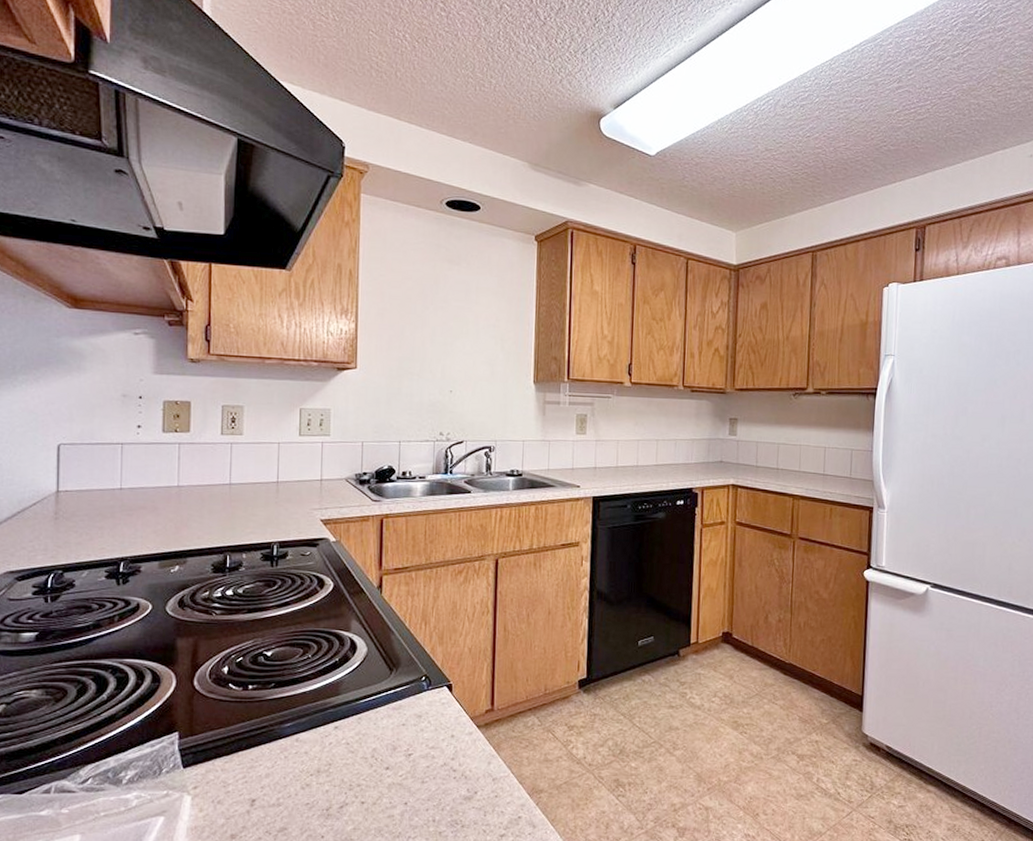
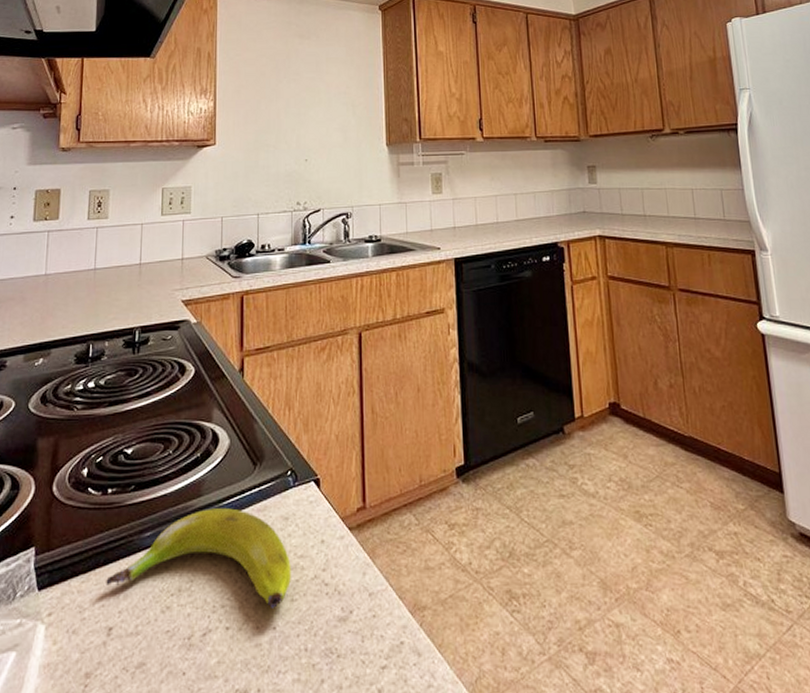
banana: none [248,705,423,788] -> present [106,508,291,608]

